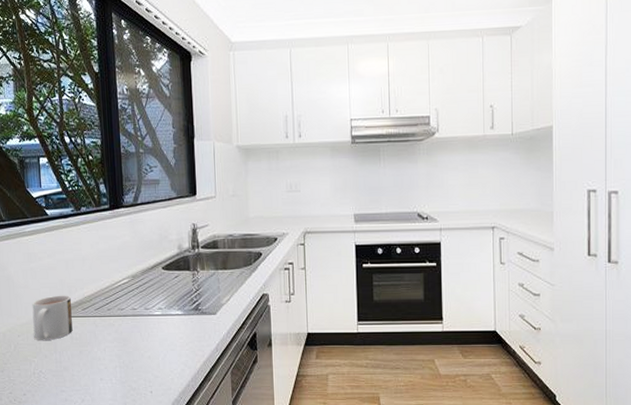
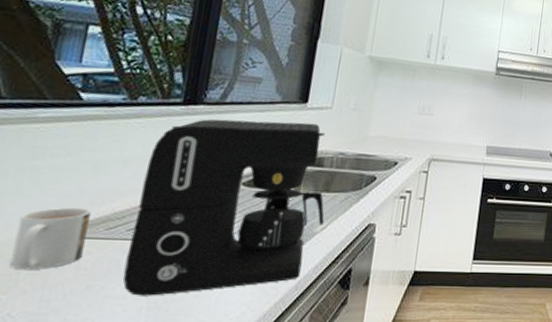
coffee maker: none [97,212,227,358] -> present [122,119,325,296]

